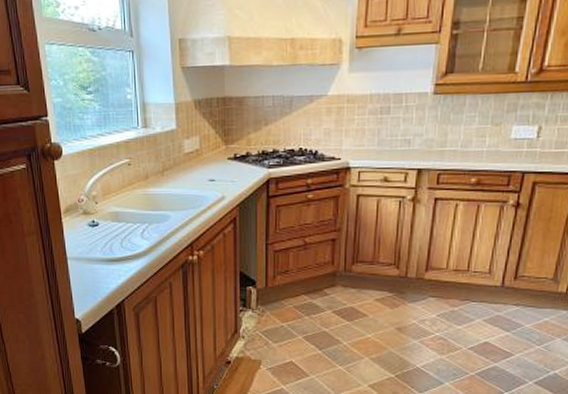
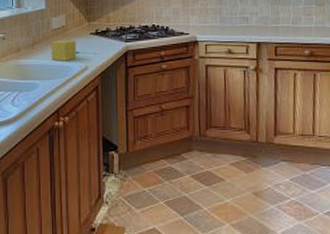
sponge: none [183,165,212,190] -> present [51,39,77,61]

